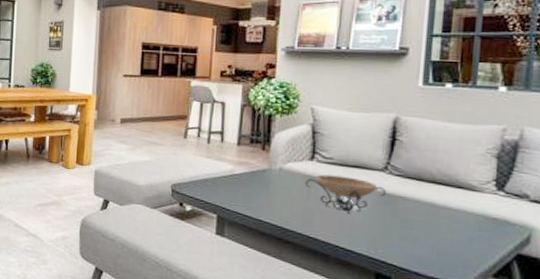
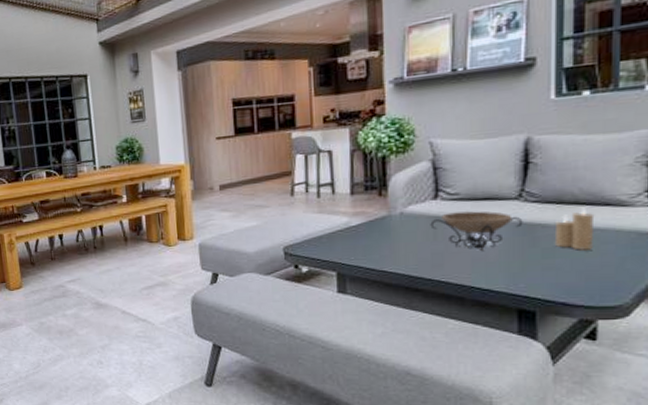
candle: none [413,187,449,227] -> present [554,207,595,251]

